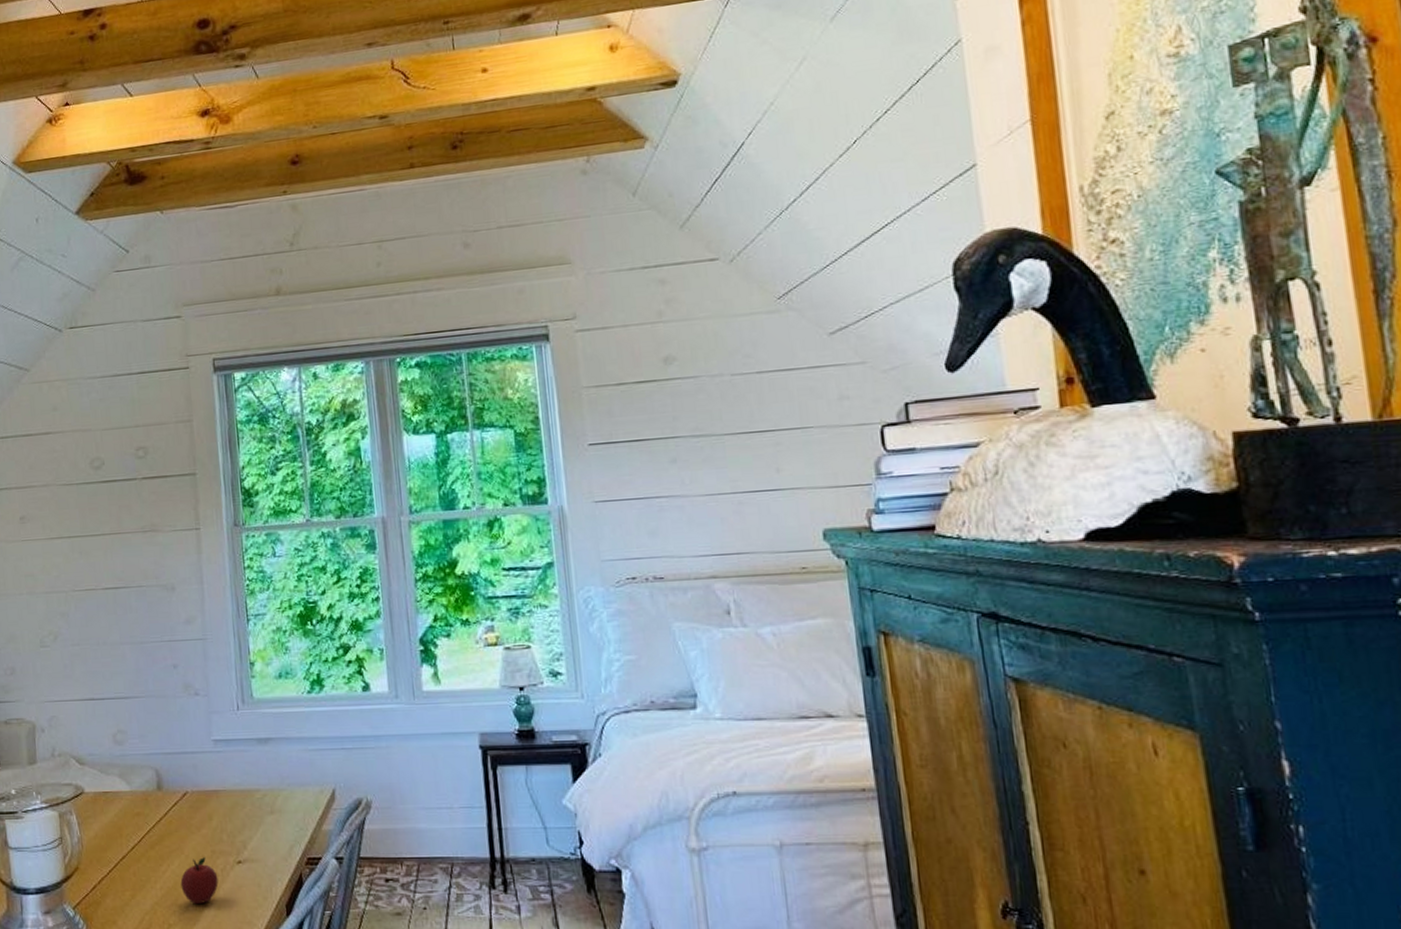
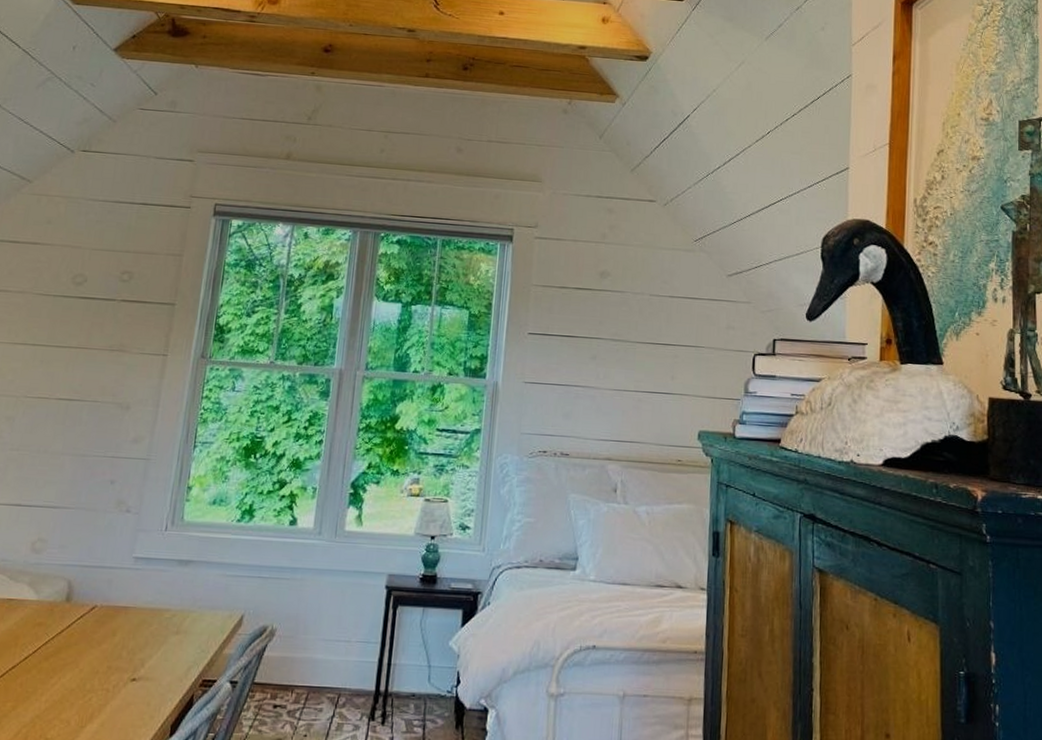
apple: present [180,857,219,905] -> none [67,672,109,720]

